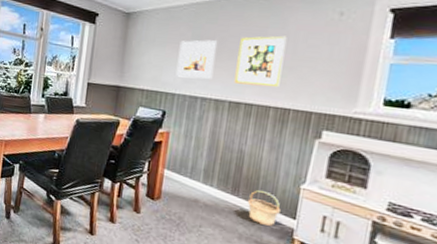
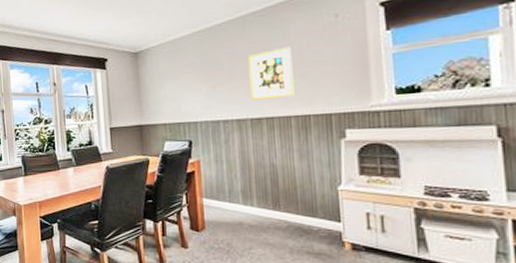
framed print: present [175,40,218,79] -> none [191,63,230,105]
basket: present [247,190,281,226] -> none [290,201,324,234]

